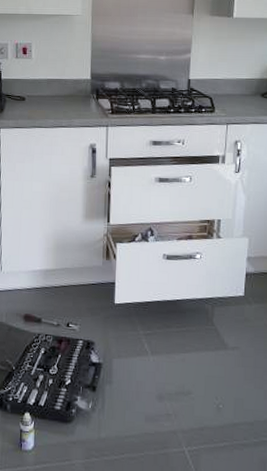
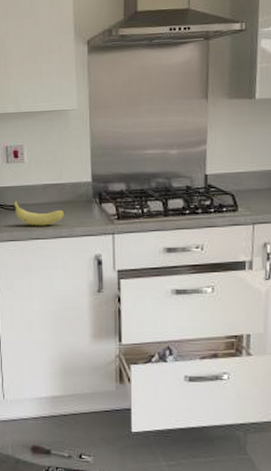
fruit: none [20,91,66,116] -> present [13,199,65,226]

